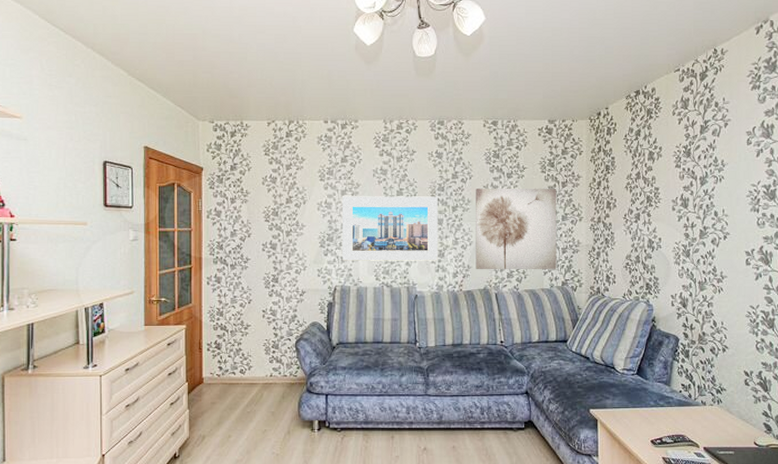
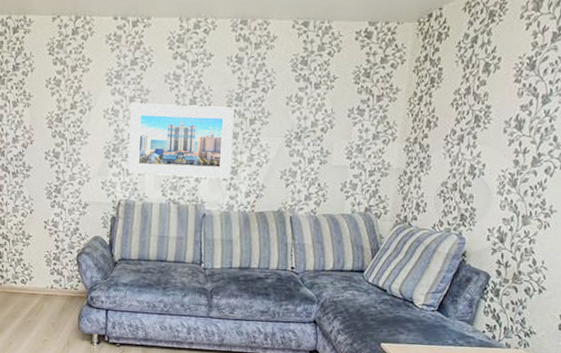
wall art: present [476,189,557,270] -> none [270,100,370,193]

